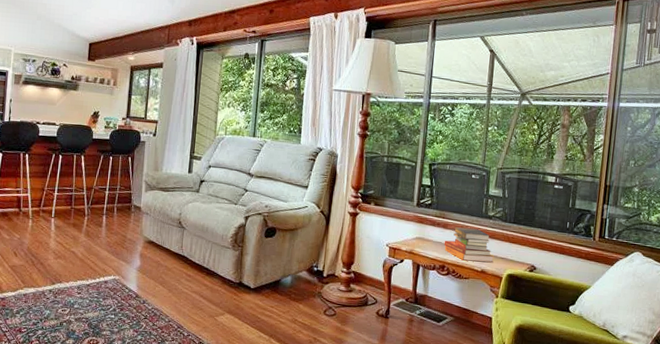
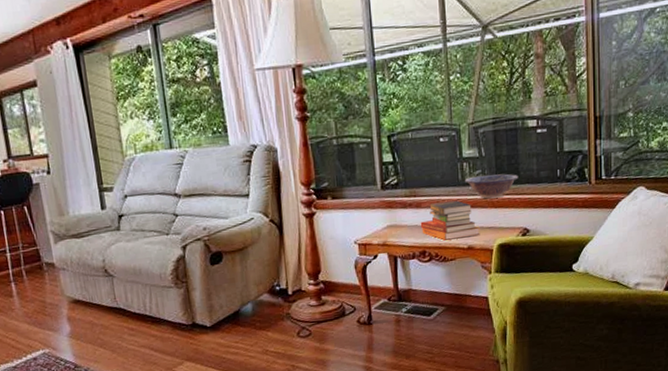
decorative bowl: none [488,212,534,235] -> present [465,174,519,199]

